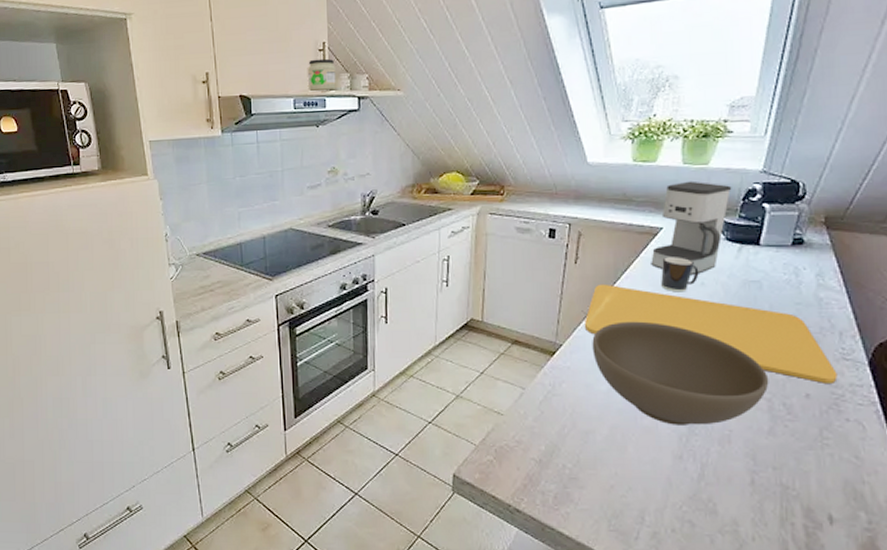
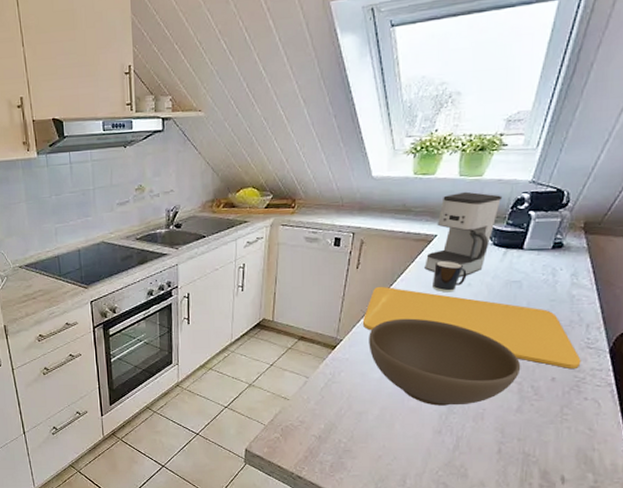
jar: present [308,58,336,92] -> none [115,81,142,114]

